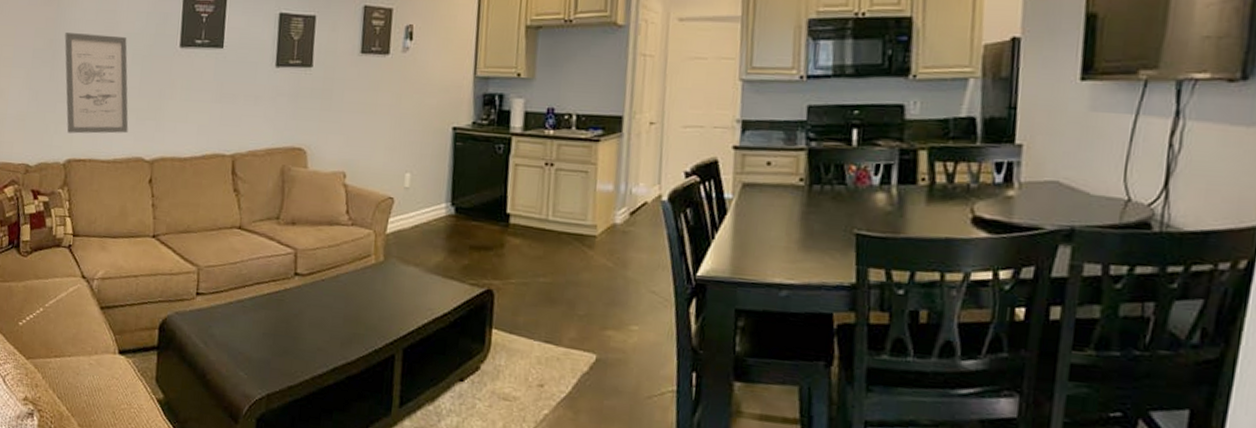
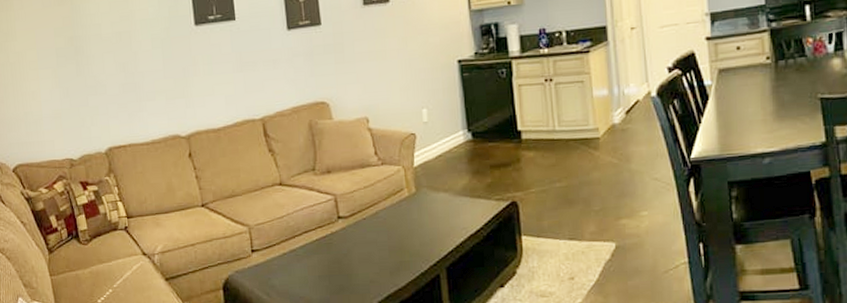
wall art: present [64,33,129,134] -> none [83,24,161,123]

